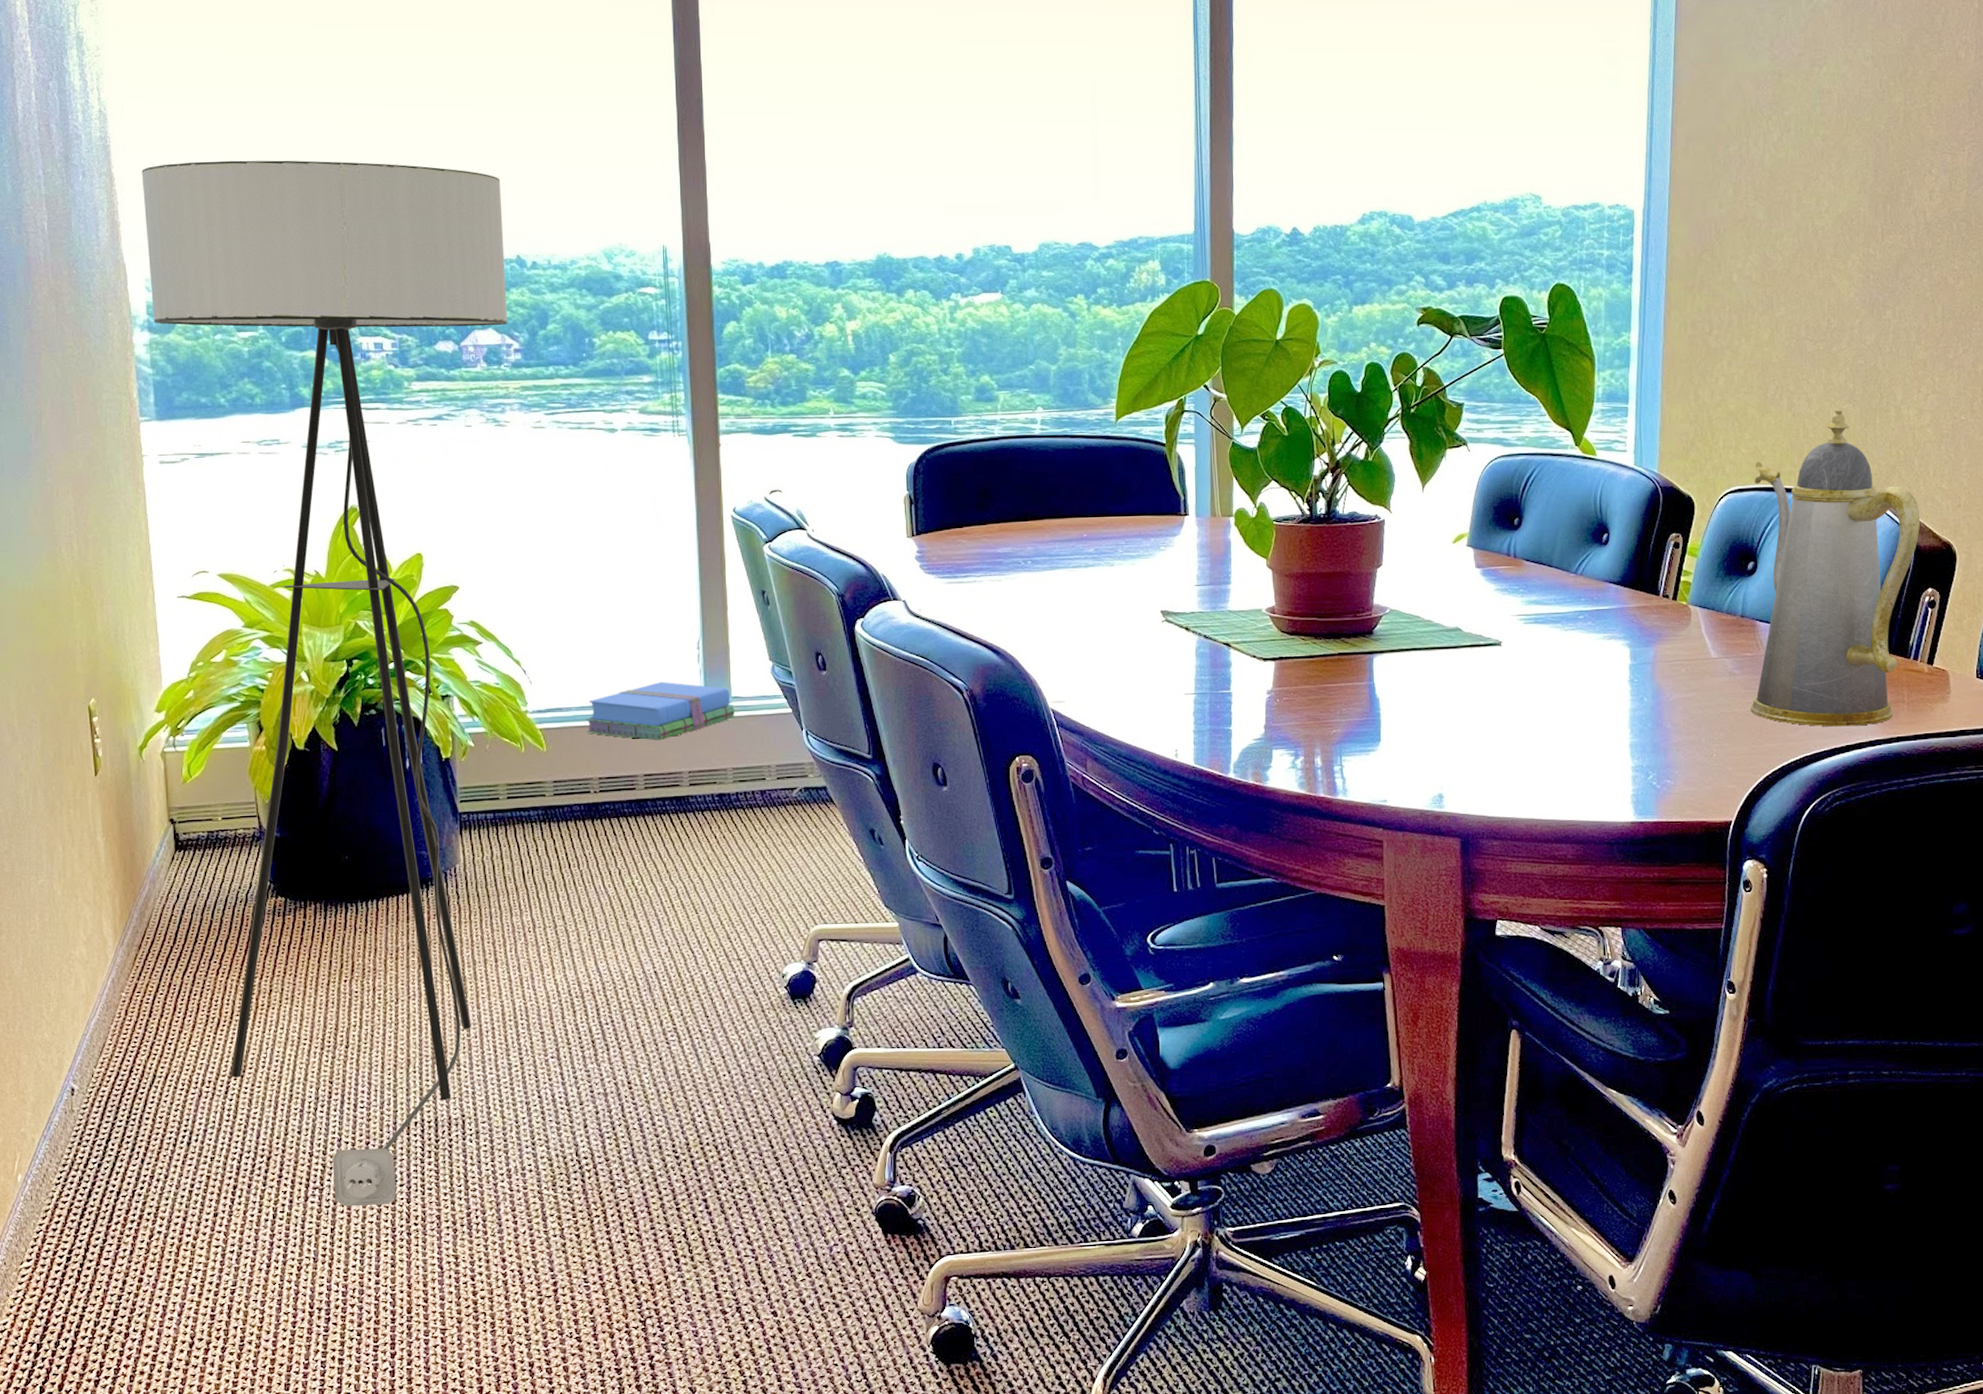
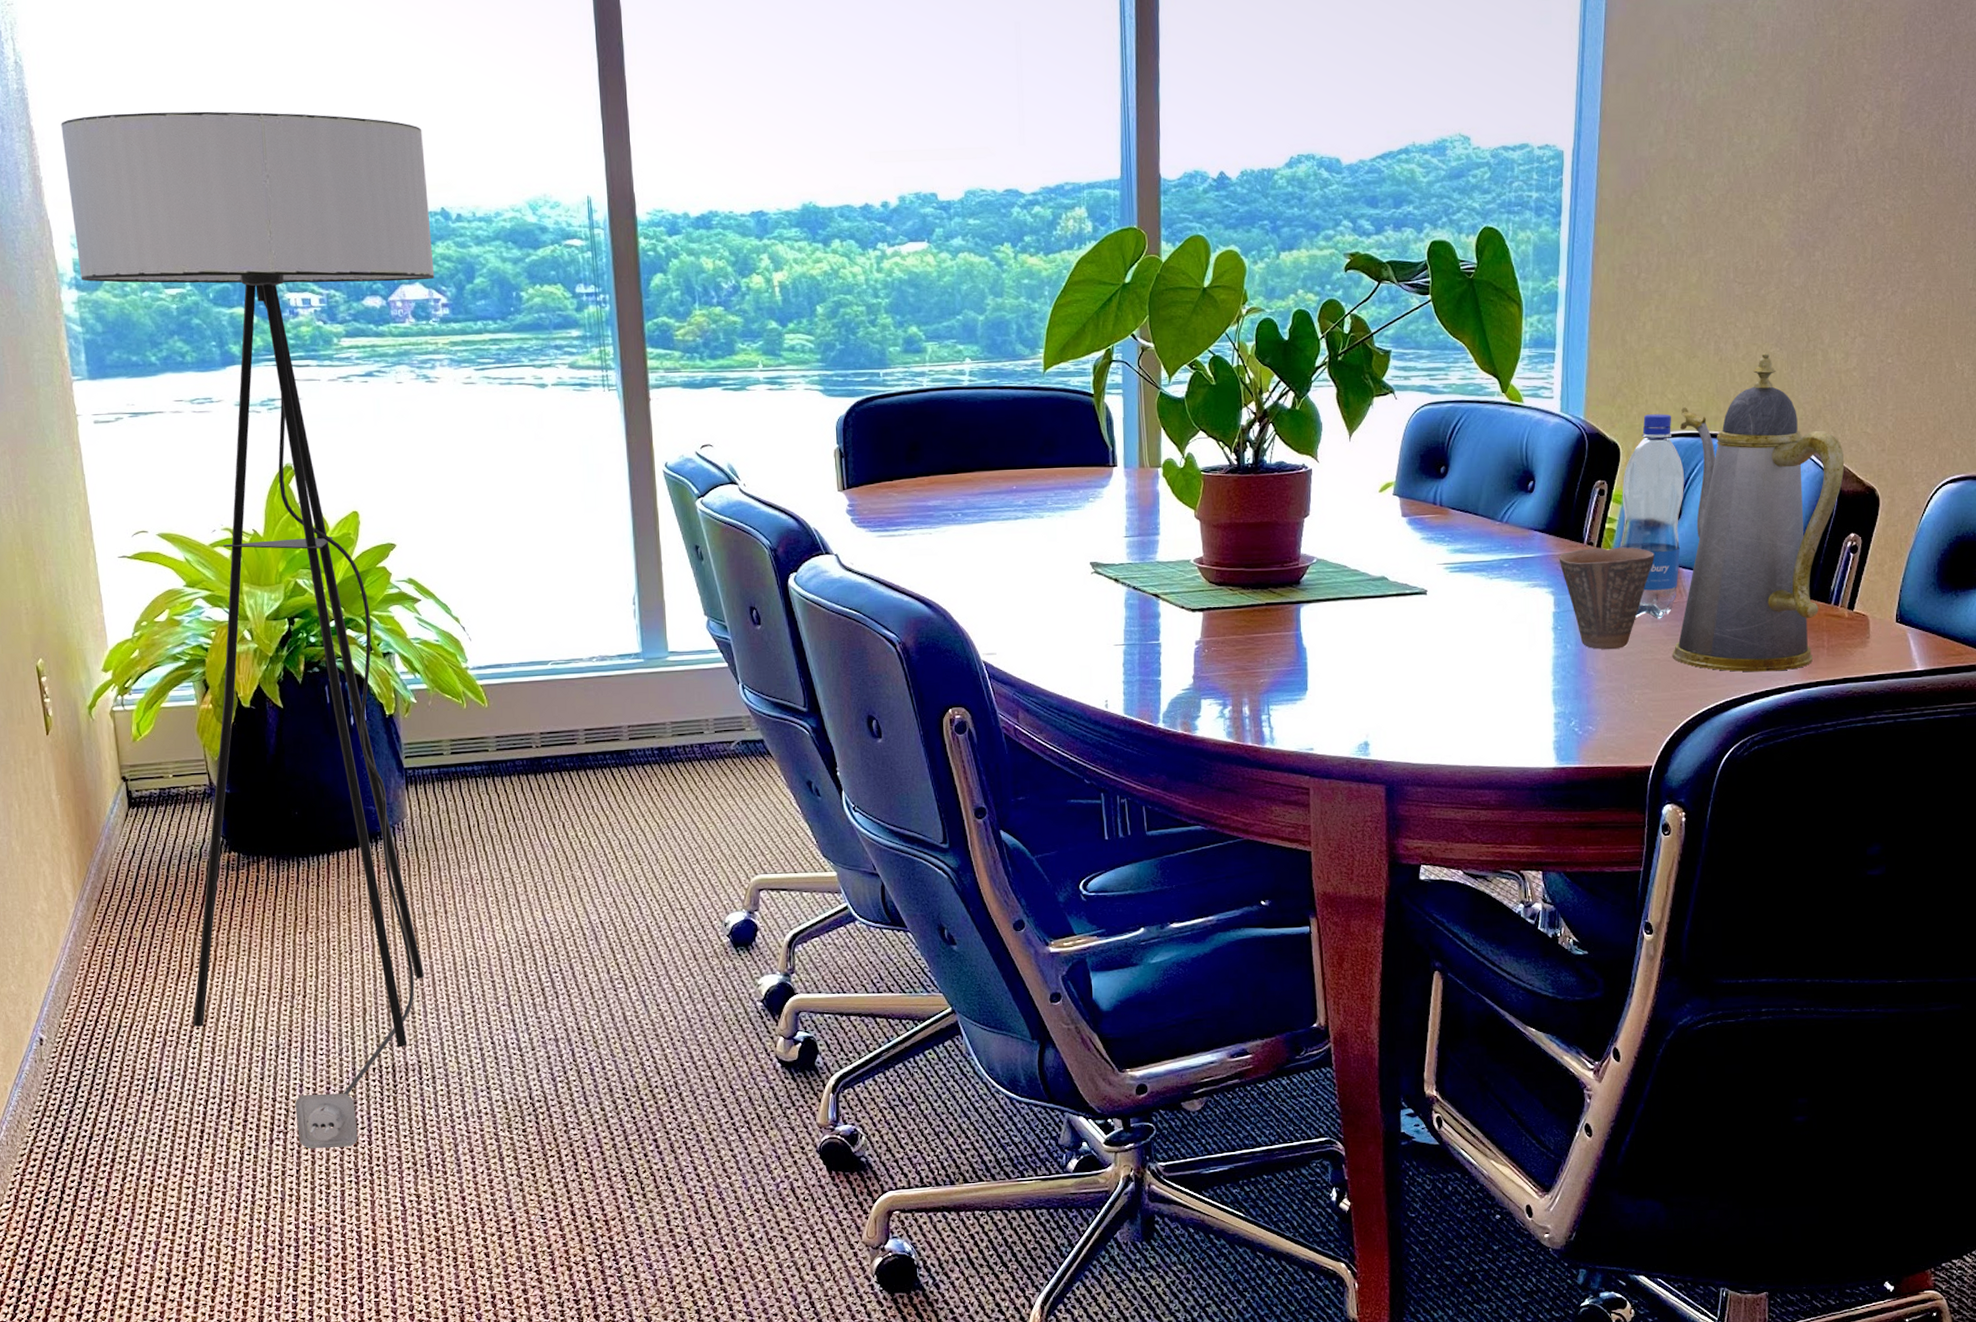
books: present [585,681,735,741] -> none [525,637,672,696]
cup: none [1634,600,1731,703] -> present [1559,547,1655,650]
bottle: none [1694,468,1760,673] -> present [1618,414,1684,619]

